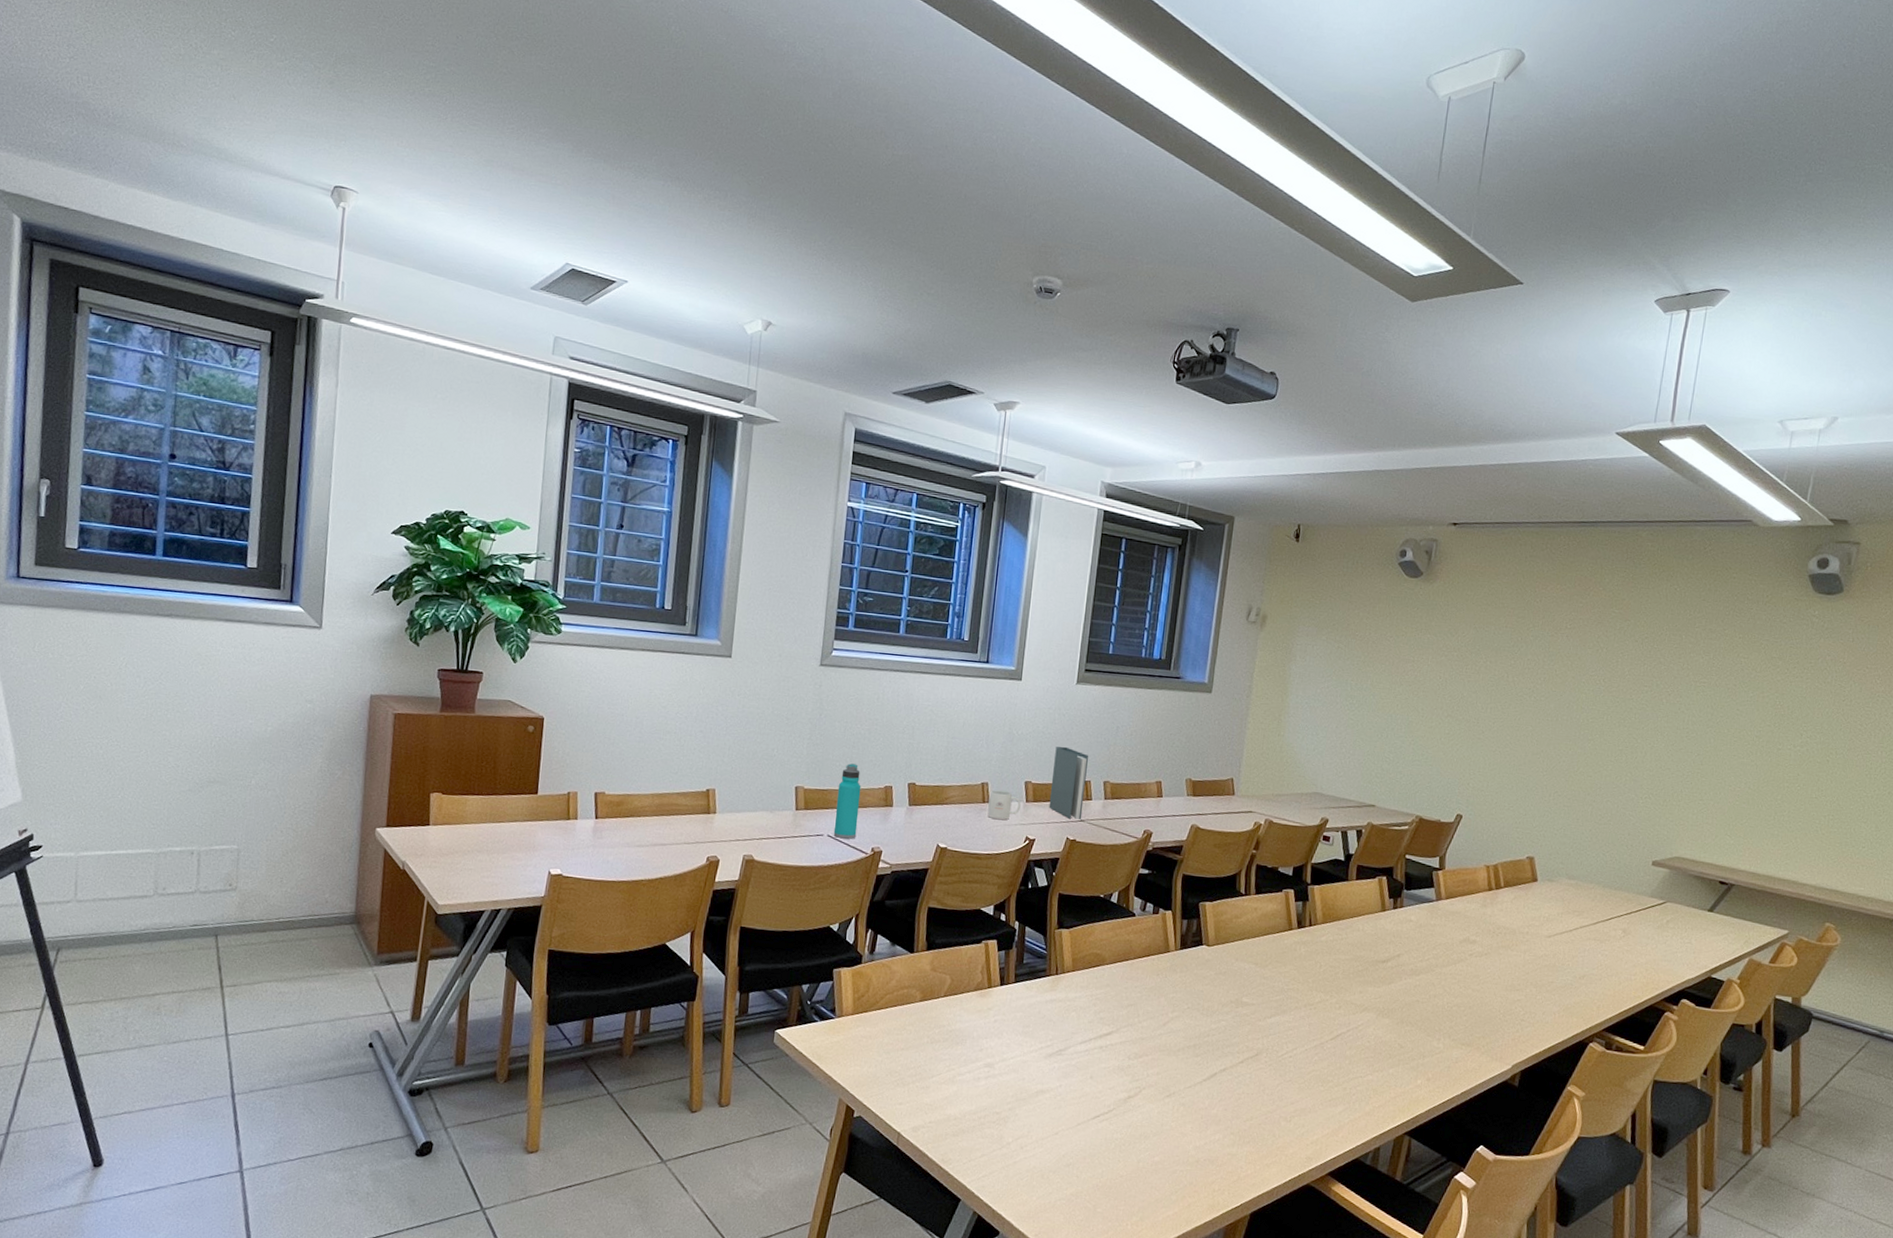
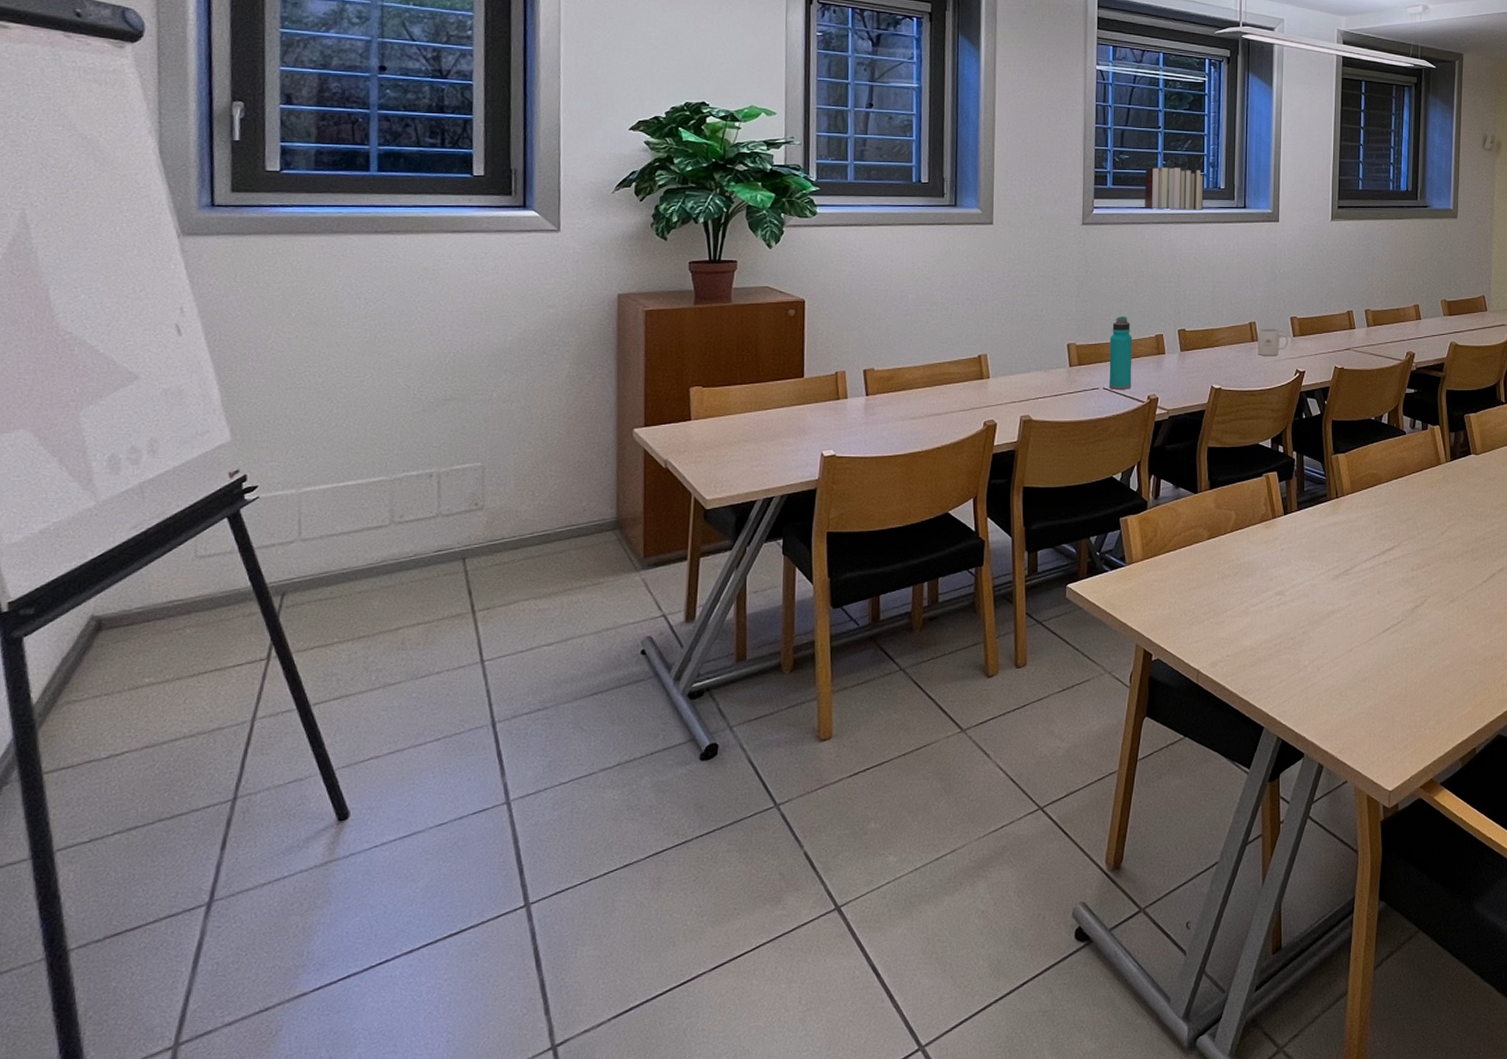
books: none [885,612,948,661] -> present [1145,167,1204,210]
binder: present [1049,746,1088,820] -> none [1315,280,1348,349]

